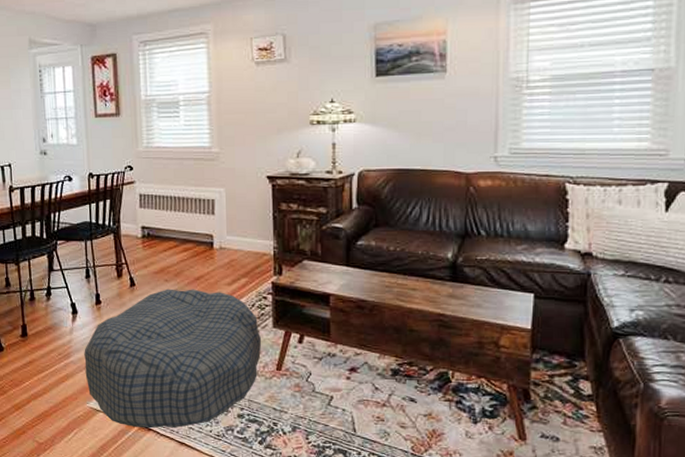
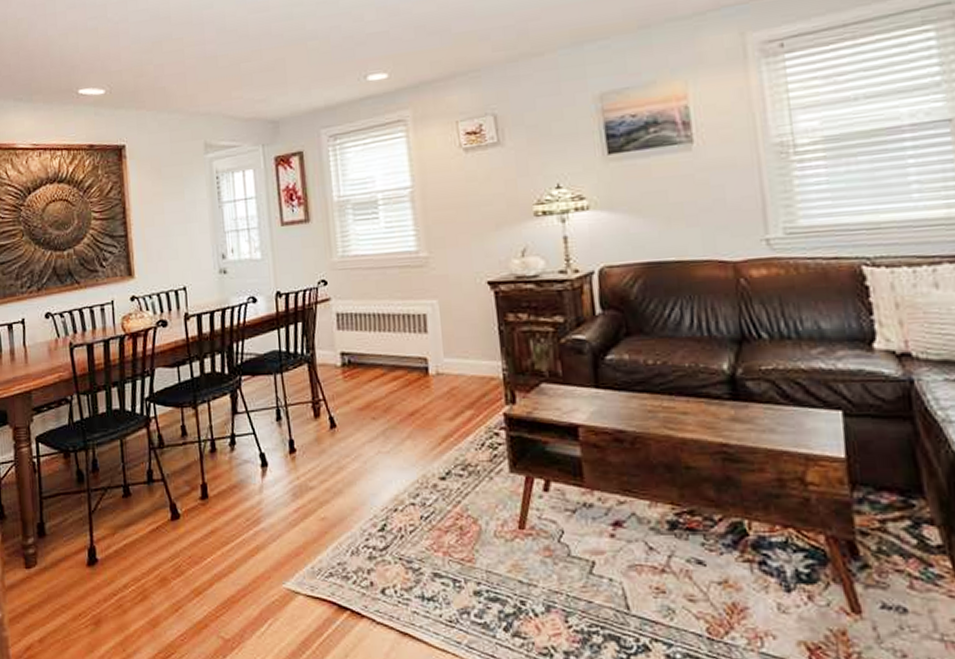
dog bed: present [84,288,262,429] -> none [277,427,498,615]

